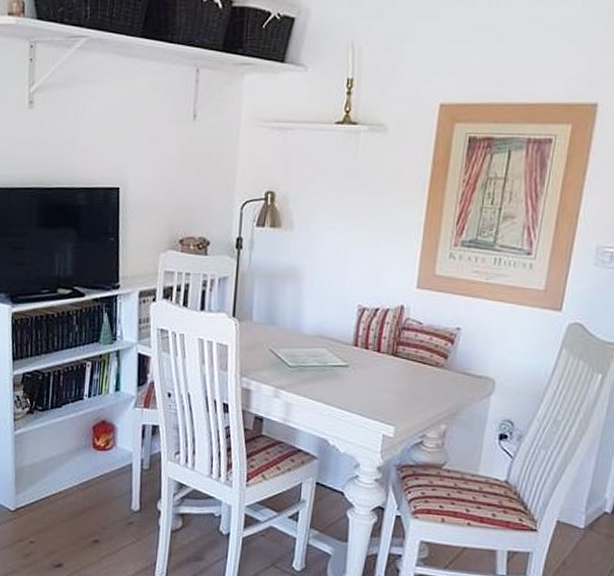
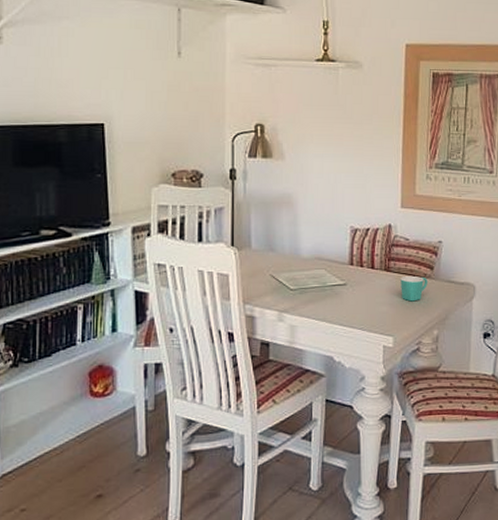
mug: none [407,362,440,391] -> present [400,275,428,302]

